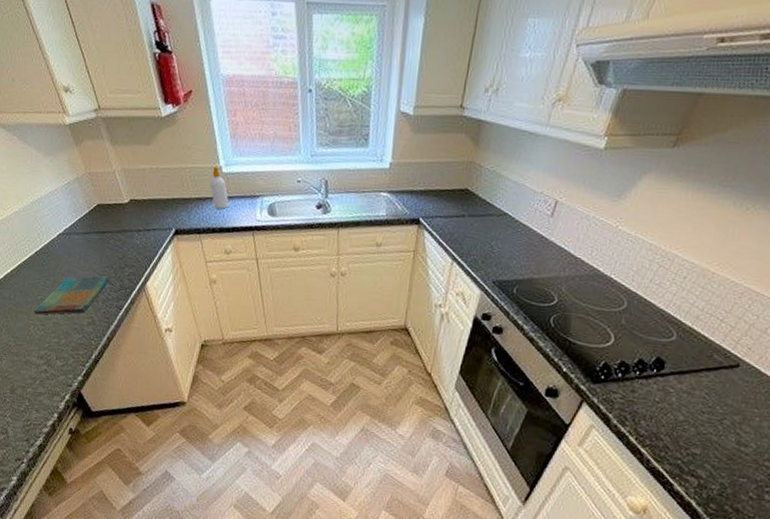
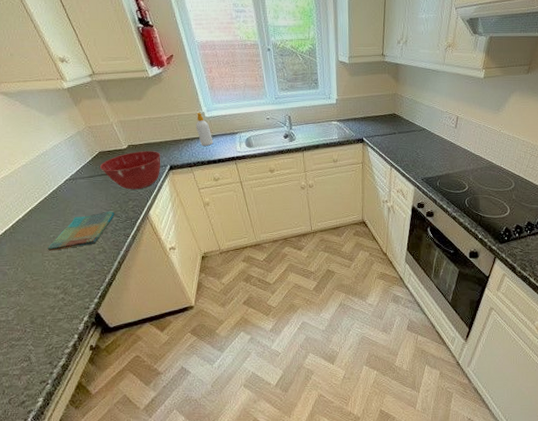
mixing bowl: none [97,208,166,255] -> present [100,151,161,190]

